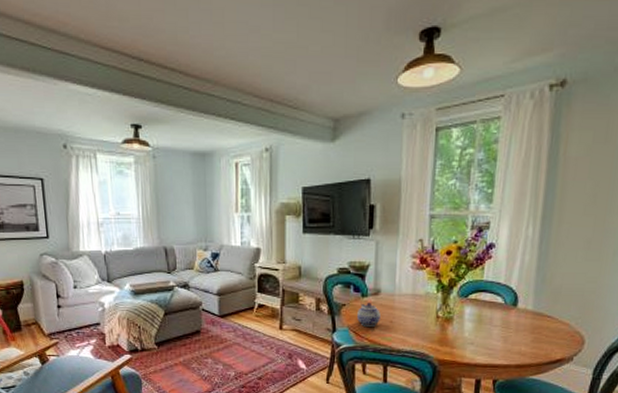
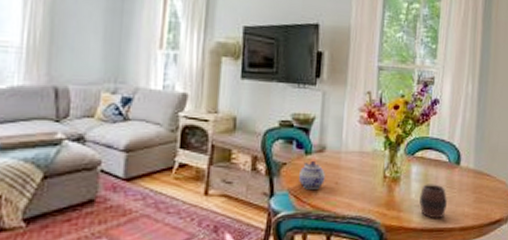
cup: none [473,324,502,356] -> present [419,184,447,219]

